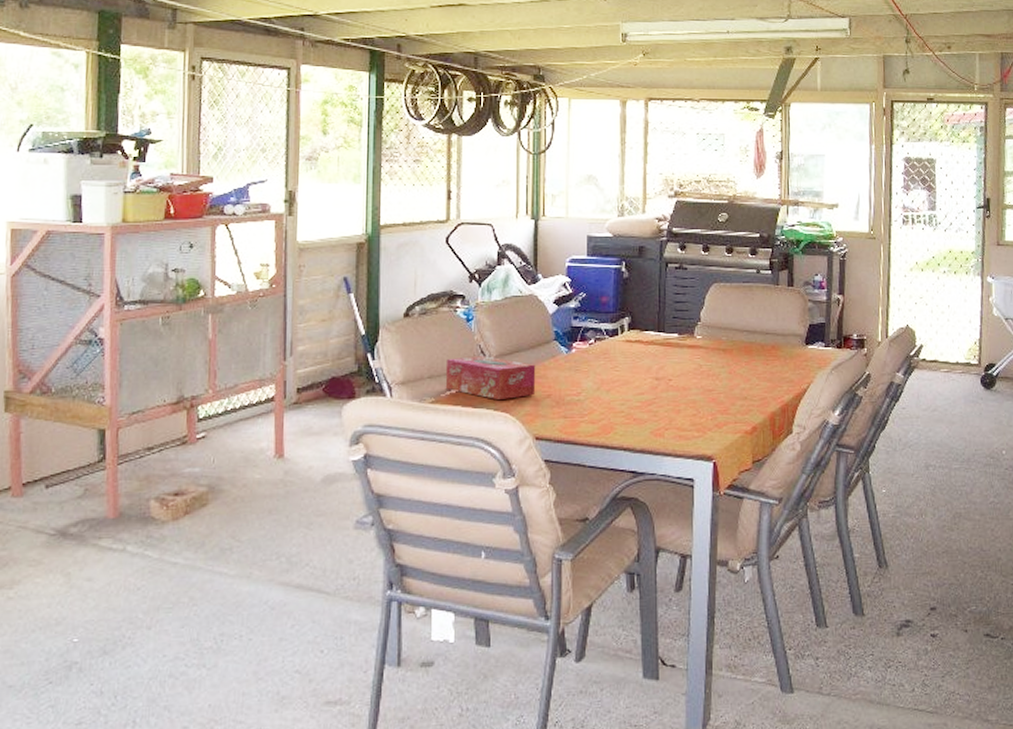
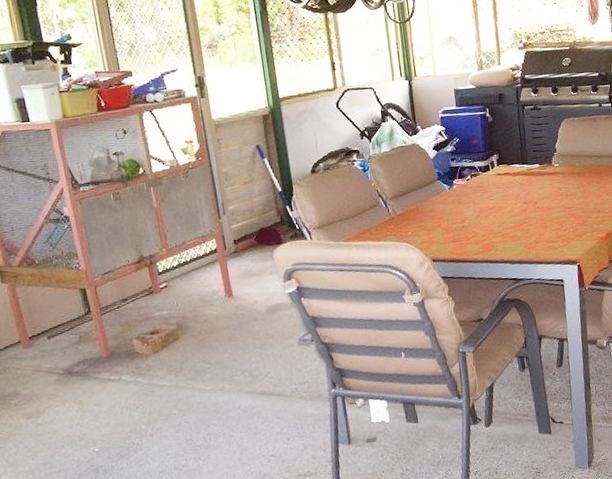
tissue box: present [445,356,536,399] -> none [351,198,428,233]

